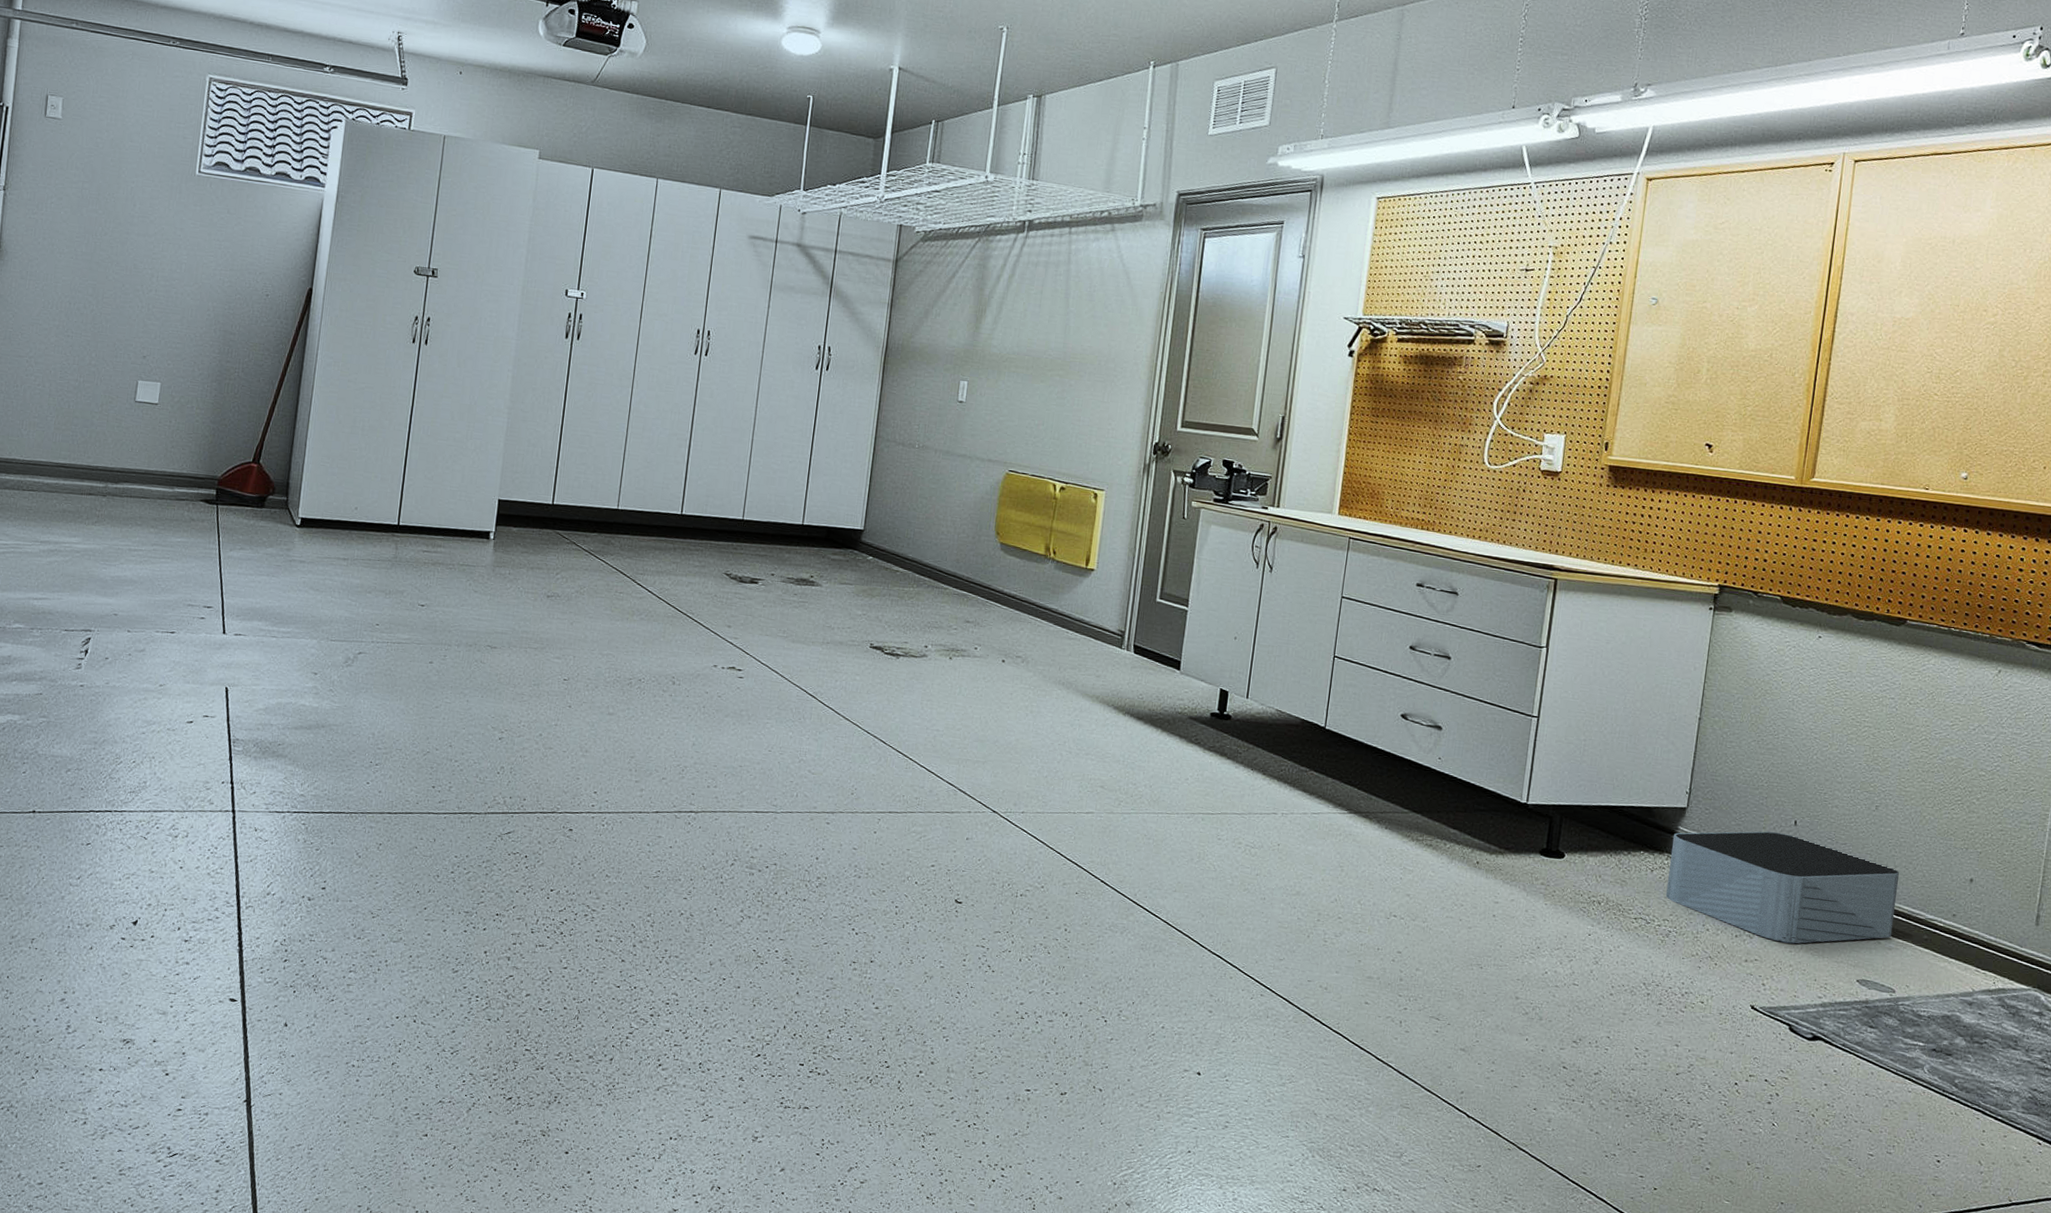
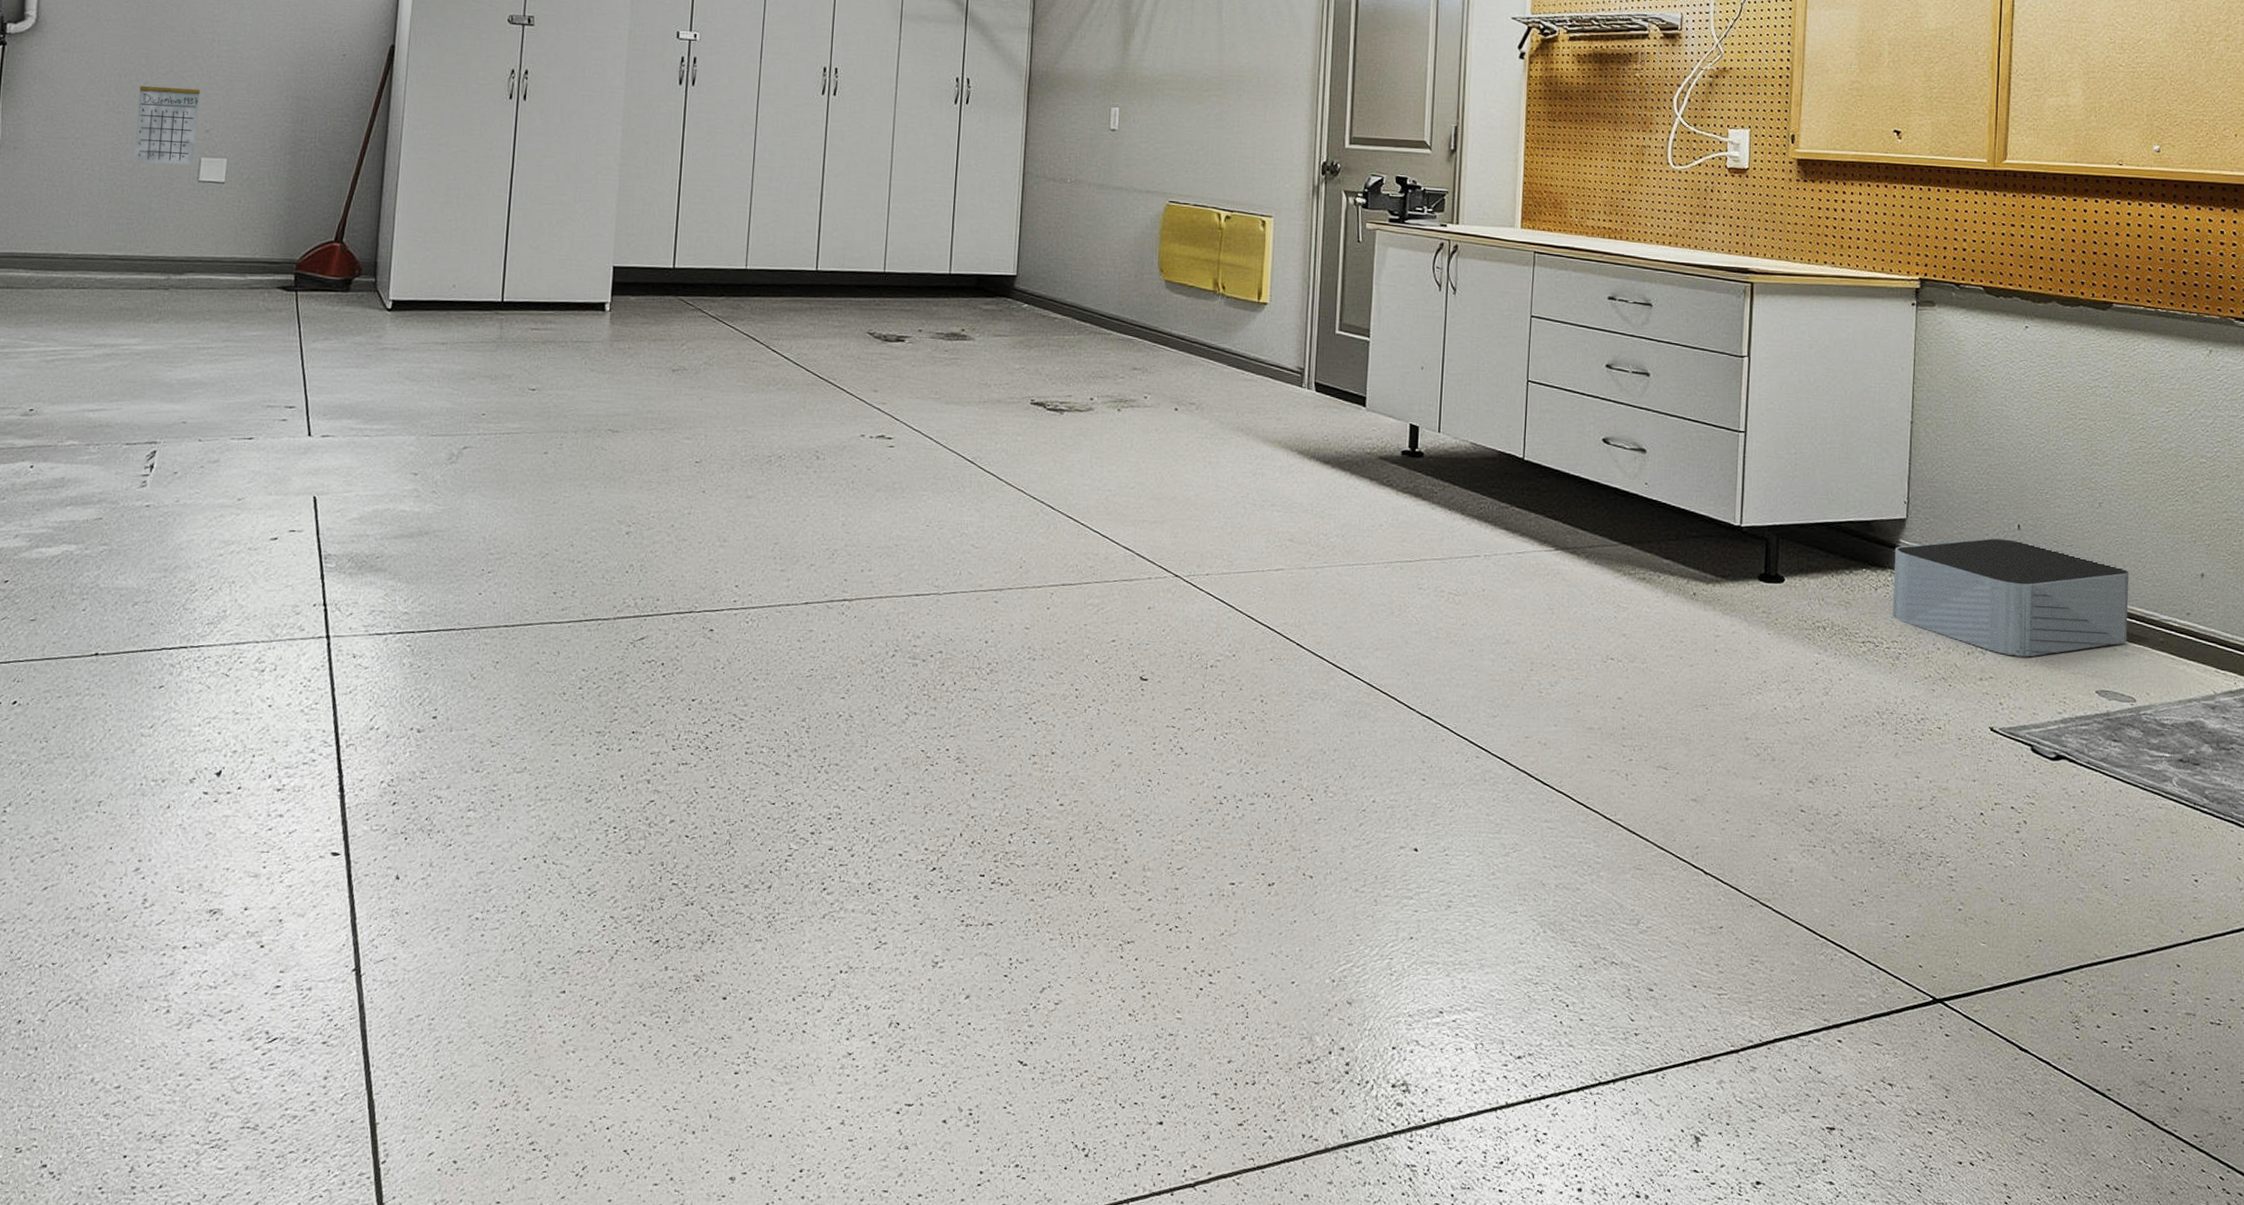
calendar: none [79,300,139,387] -> present [133,70,200,166]

